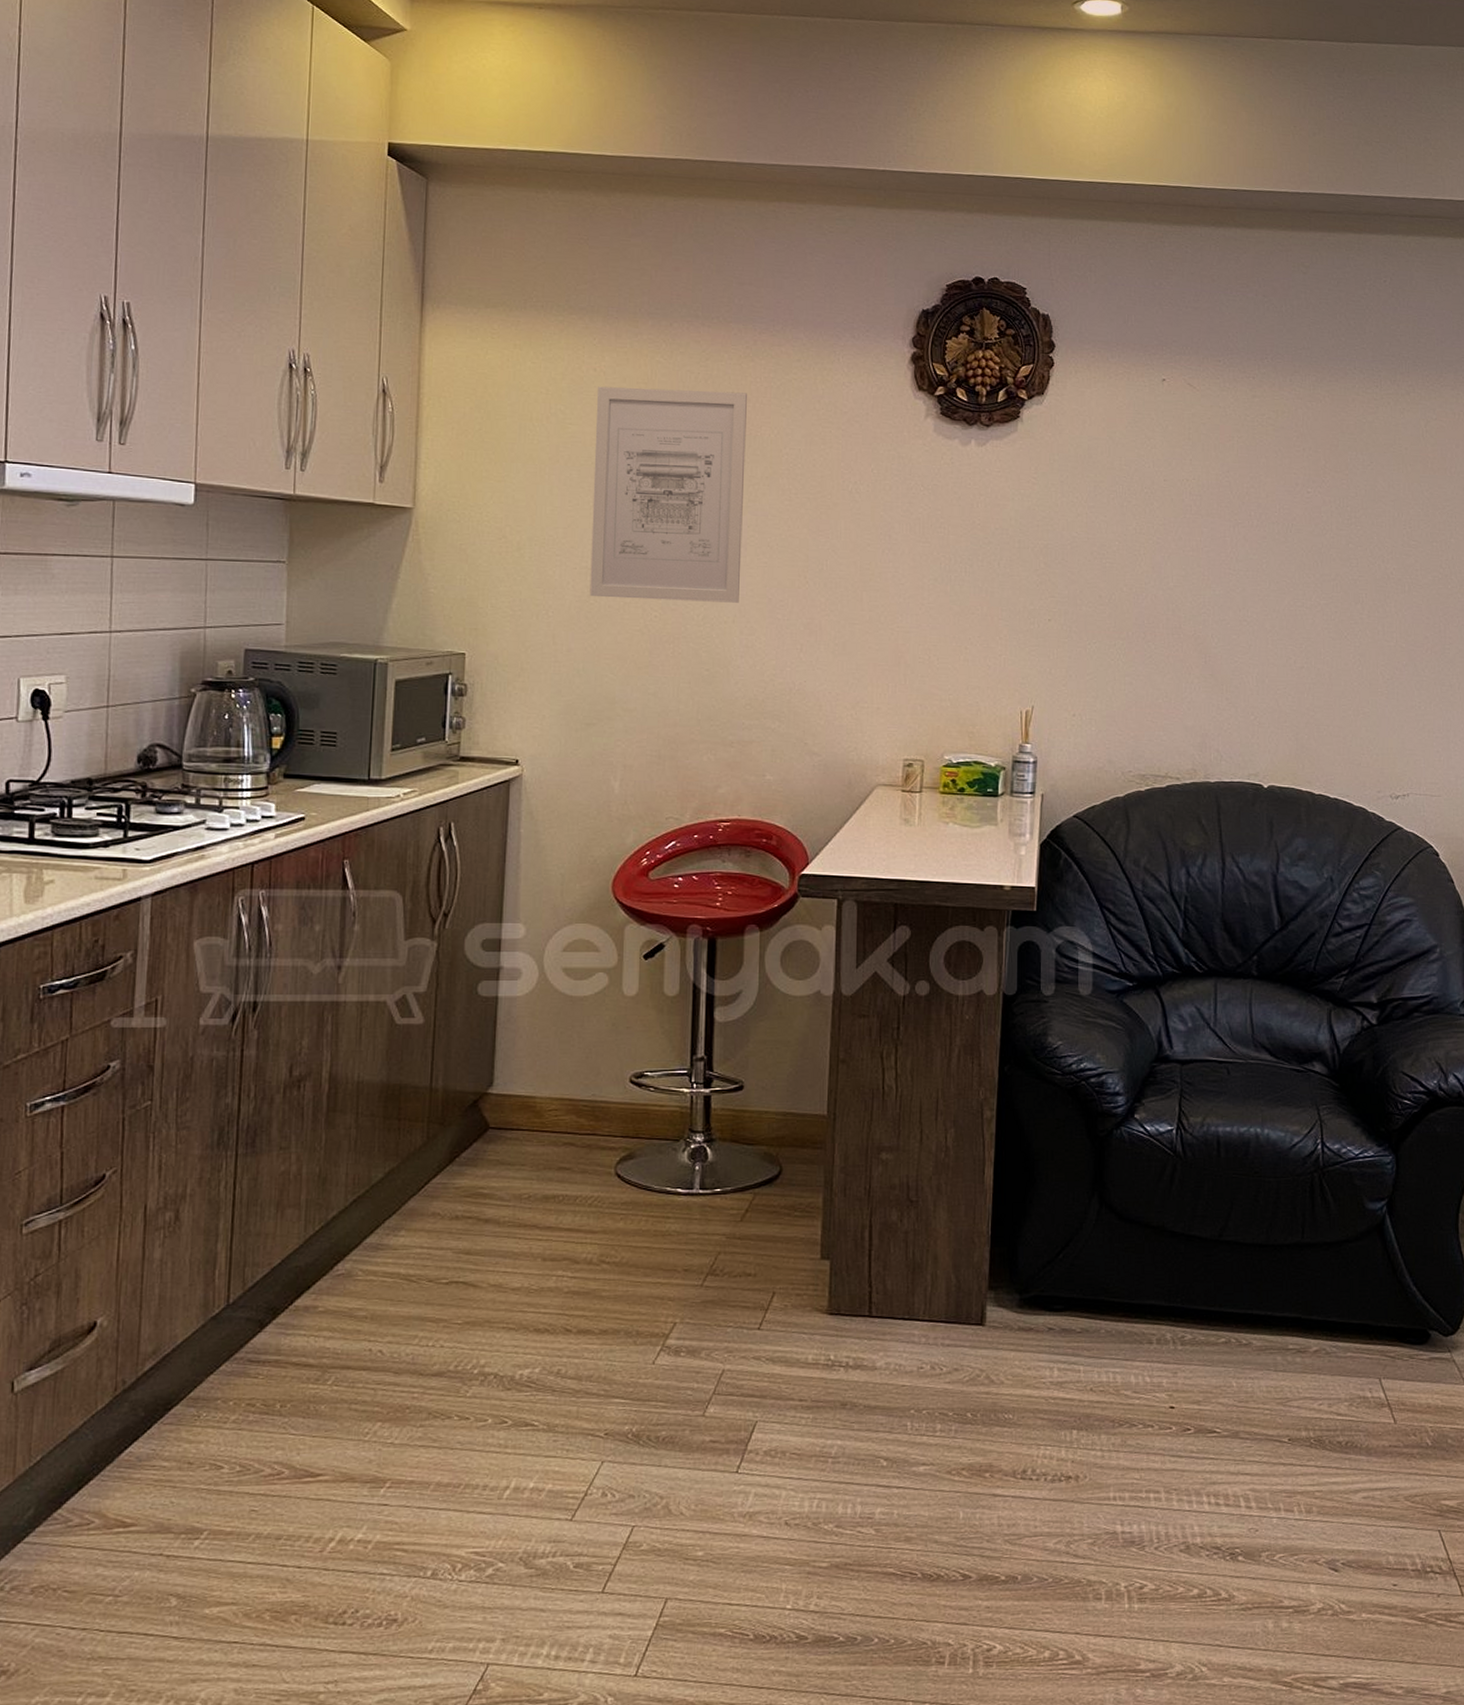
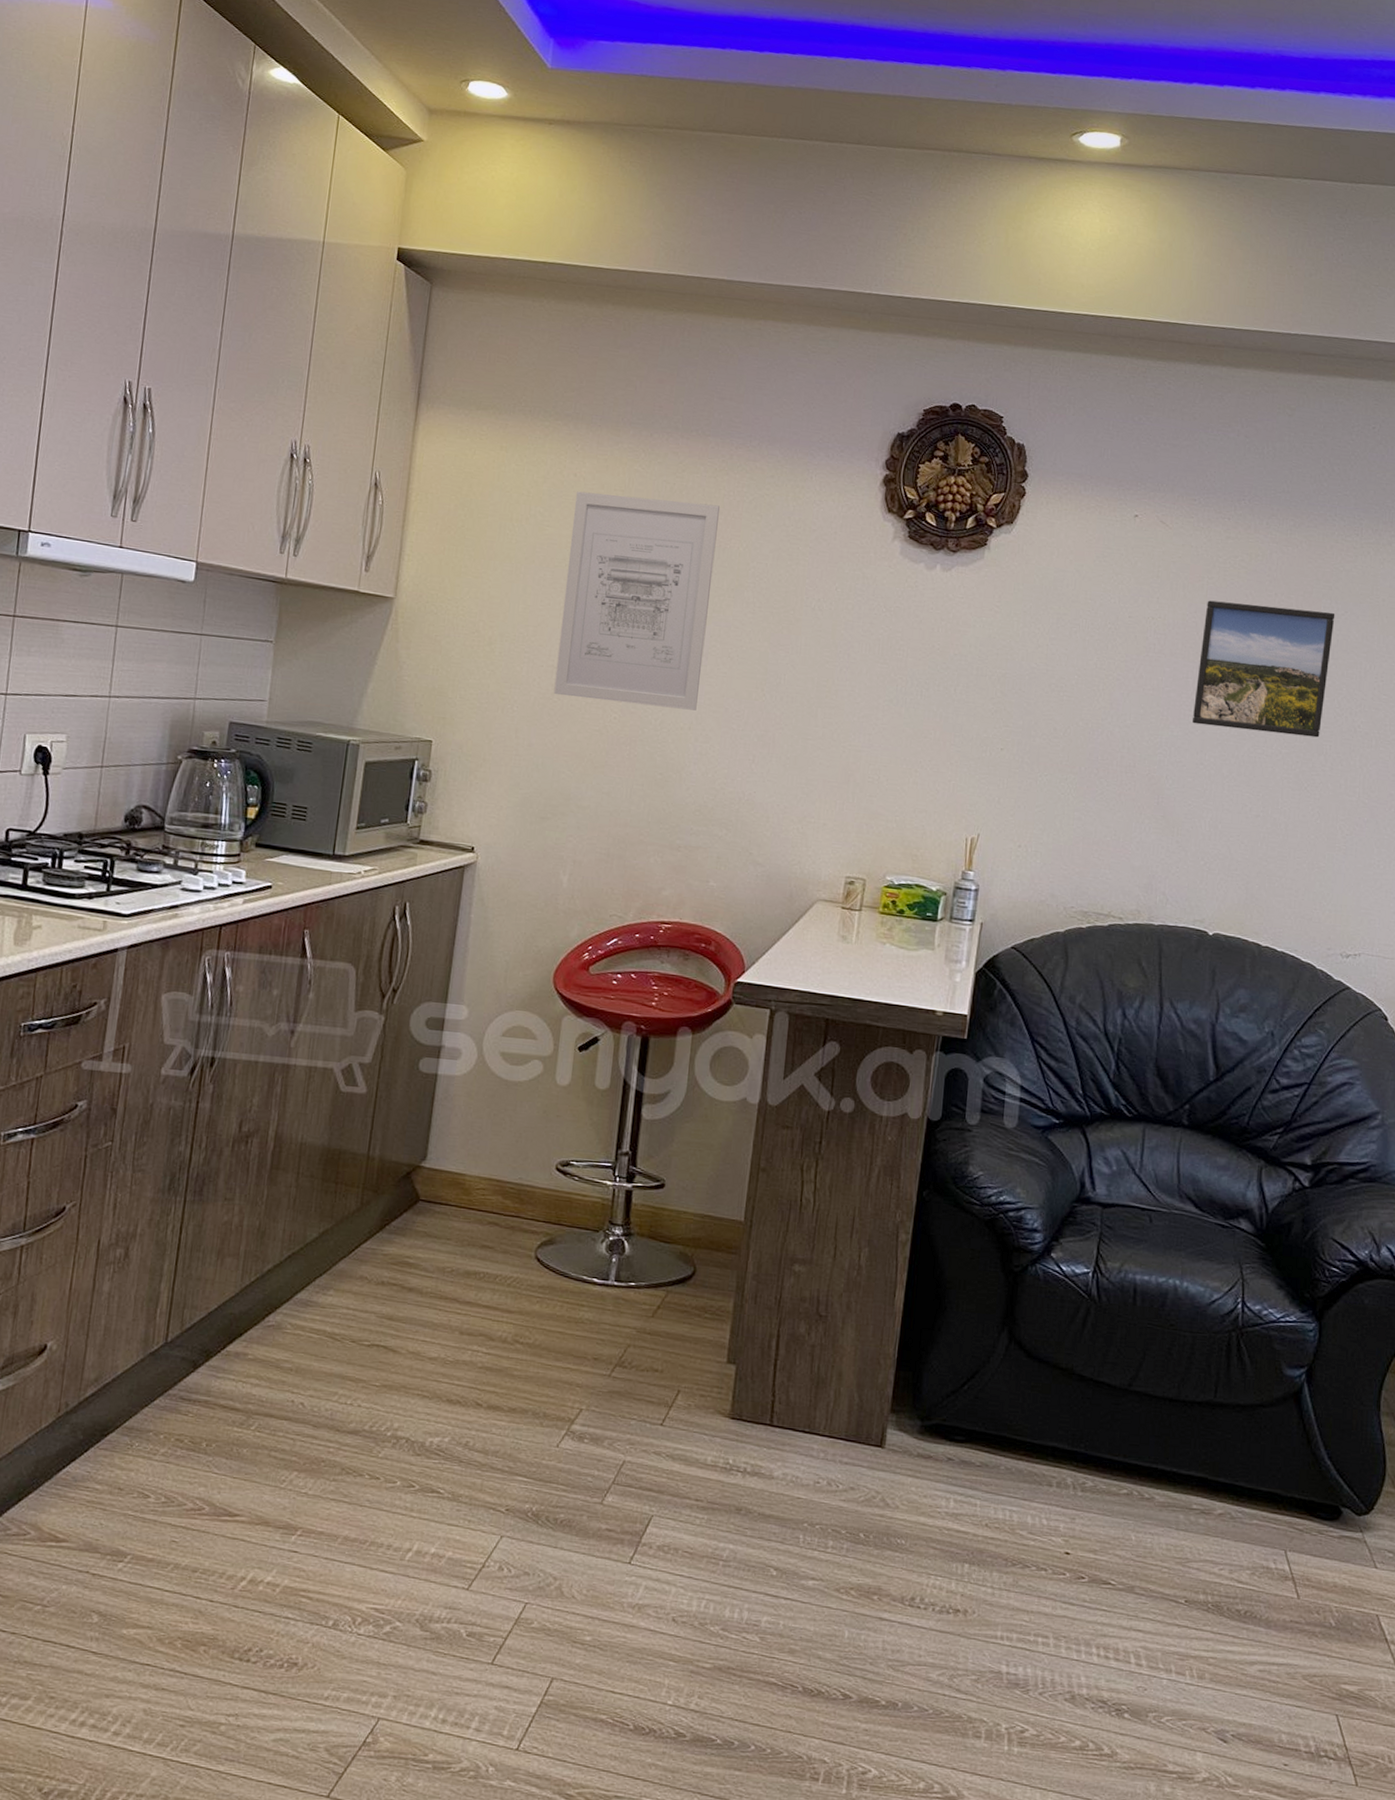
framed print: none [1233,459,1362,587] -> present [1193,600,1335,738]

